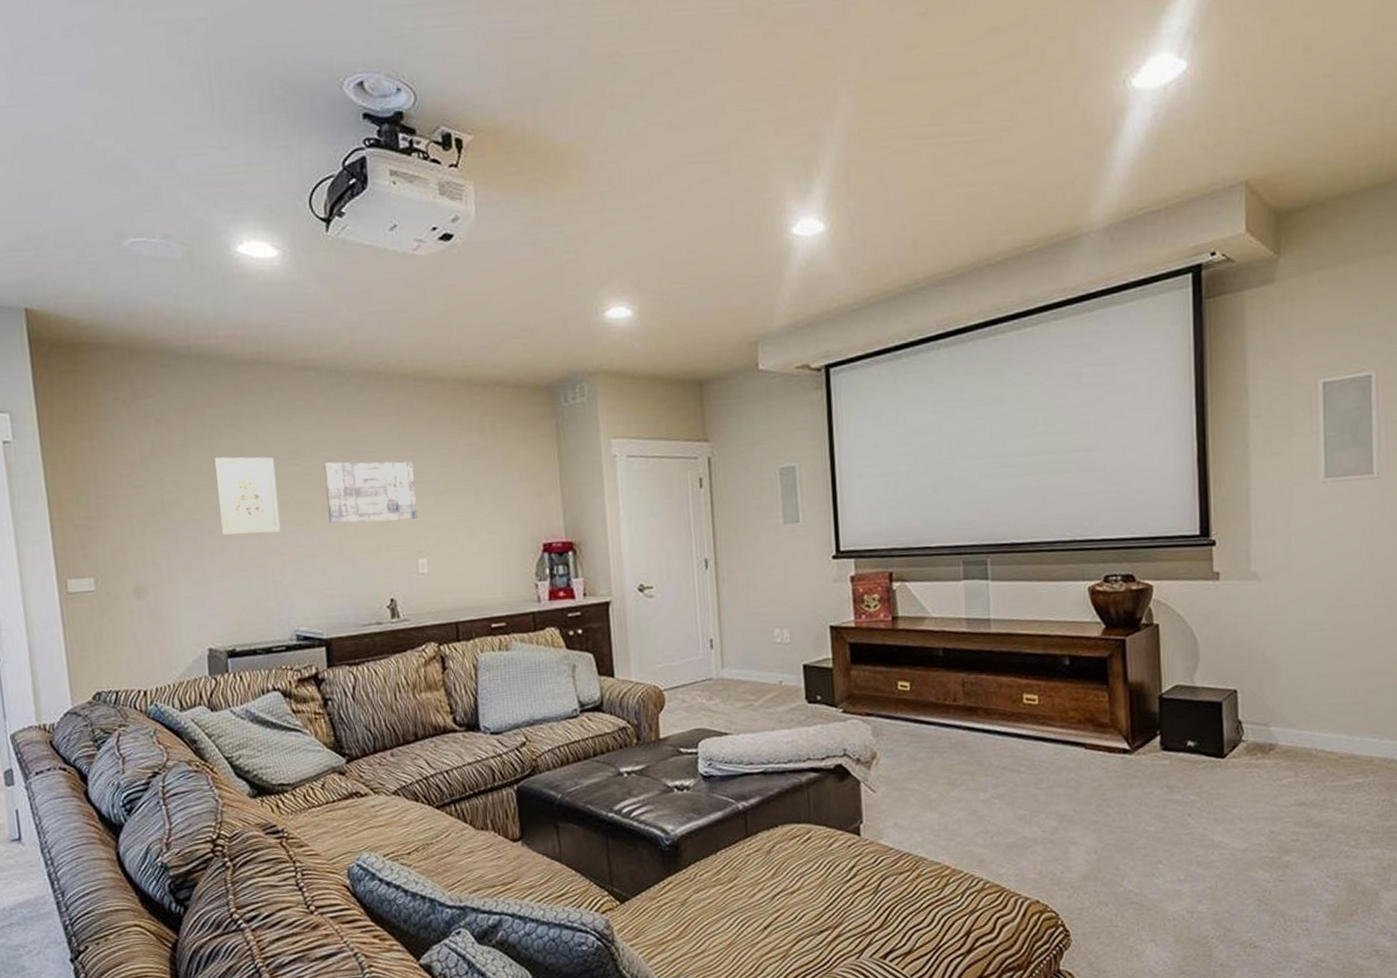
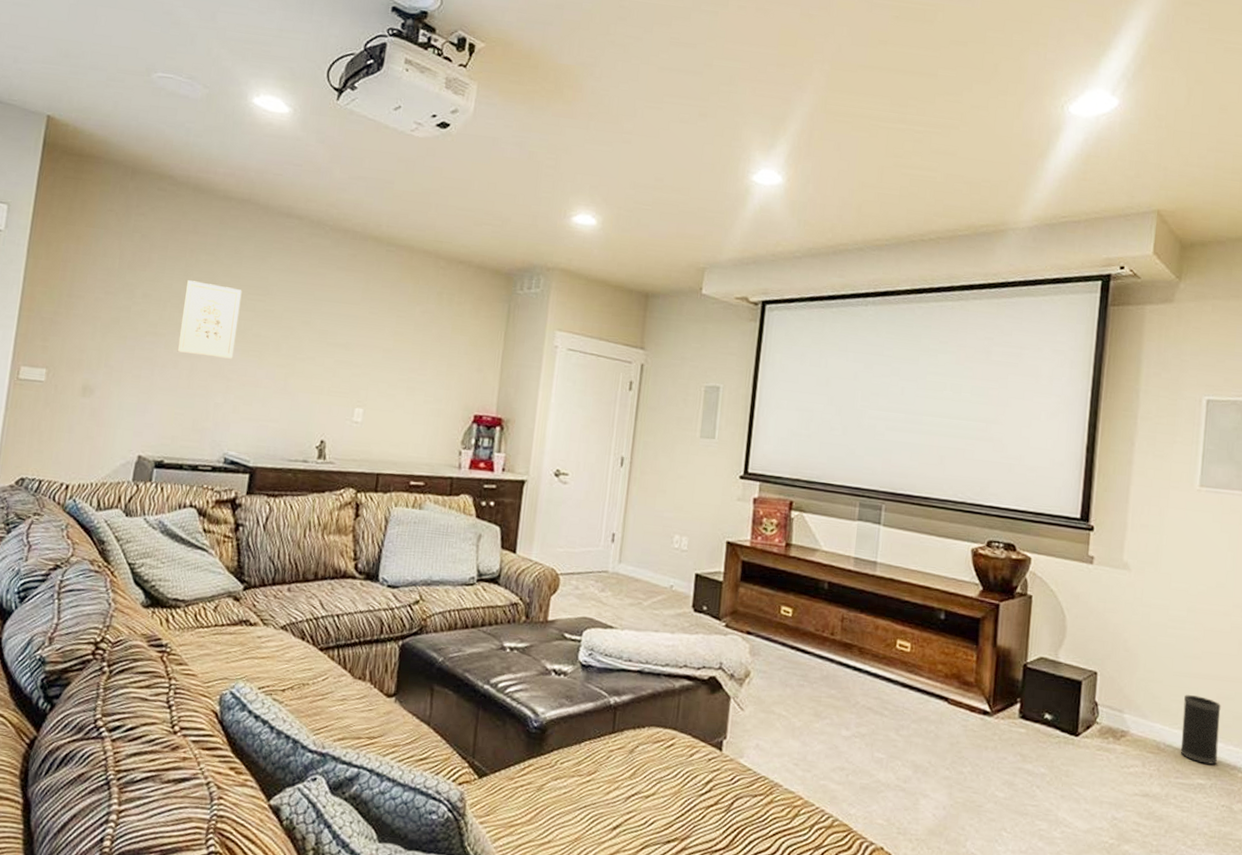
wall art: present [324,462,417,524] -> none [280,303,369,370]
speaker: none [1332,695,1374,762] -> present [1180,695,1221,765]

